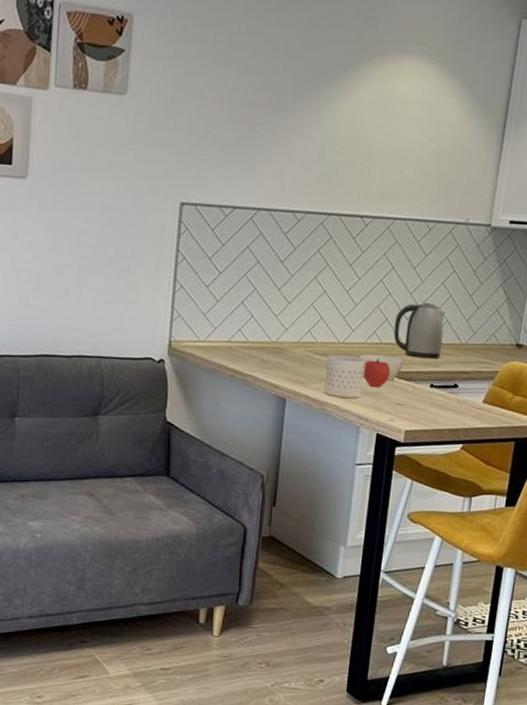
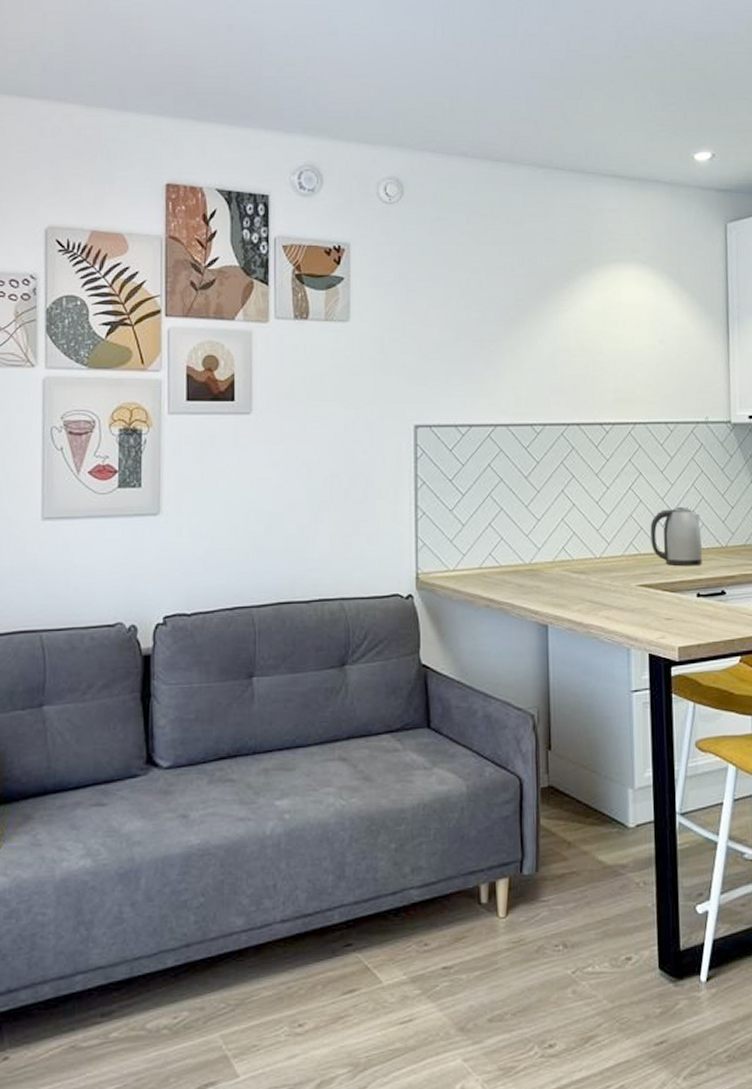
mug: present [324,355,366,398] -> none [586,571,628,617]
bowl: present [359,354,404,381] -> none [619,567,666,594]
fruit: present [363,358,391,388] -> none [625,571,654,603]

